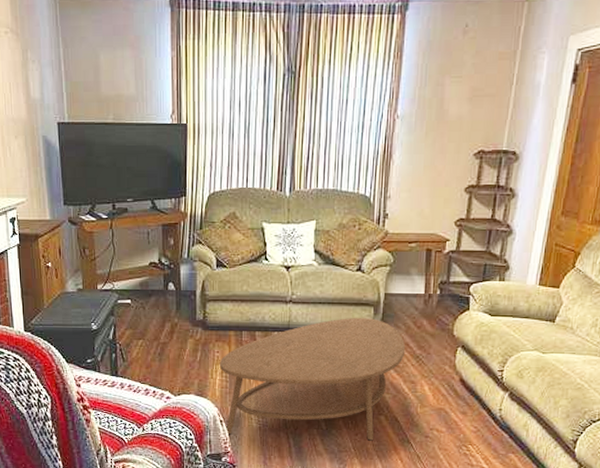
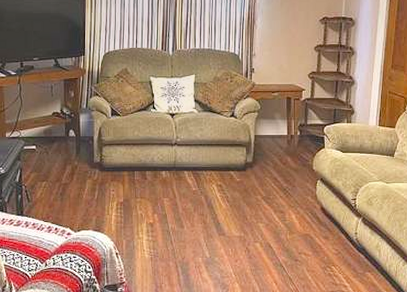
coffee table: present [219,318,406,441] -> none [114,157,274,267]

